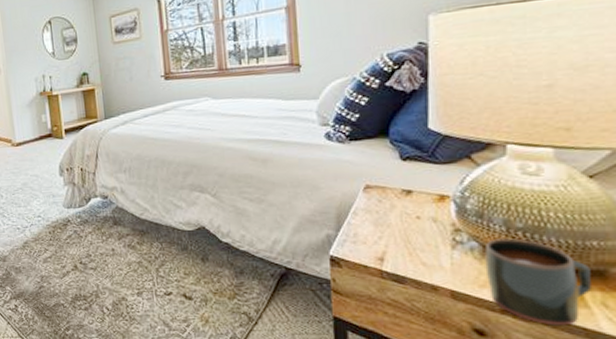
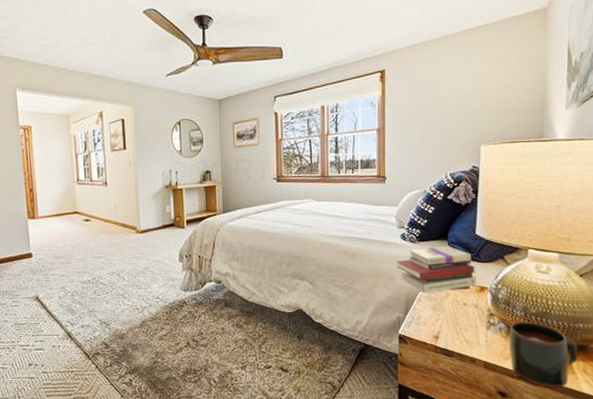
books: none [320,145,432,205] -> present [396,246,476,293]

